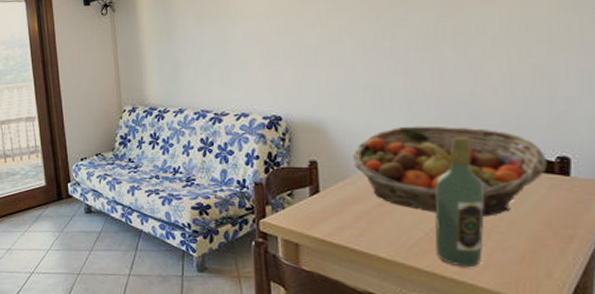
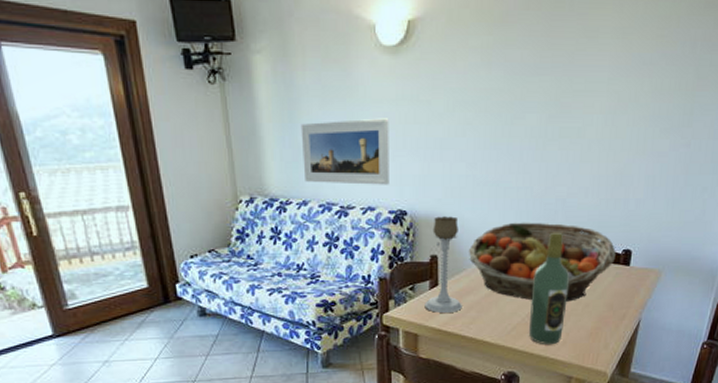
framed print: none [177,31,262,93] -> present [300,118,389,185]
candle holder: none [305,121,349,222] -> present [424,216,462,313]

